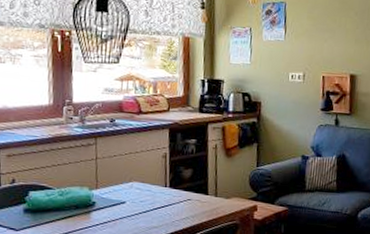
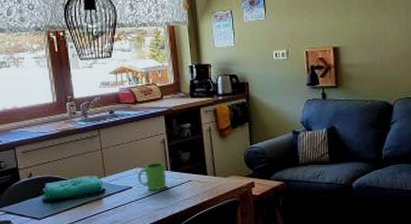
mug: none [132,177,164,208] -> present [137,162,167,191]

